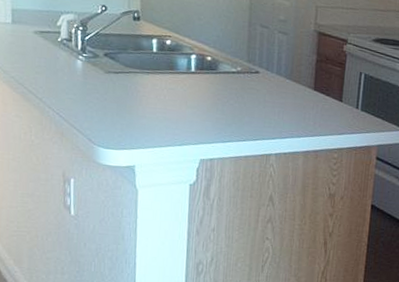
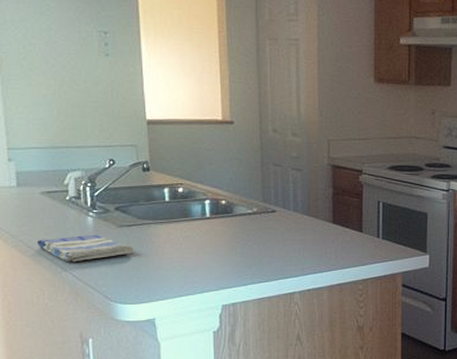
dish towel: none [28,77,119,103] -> present [38,235,133,262]

